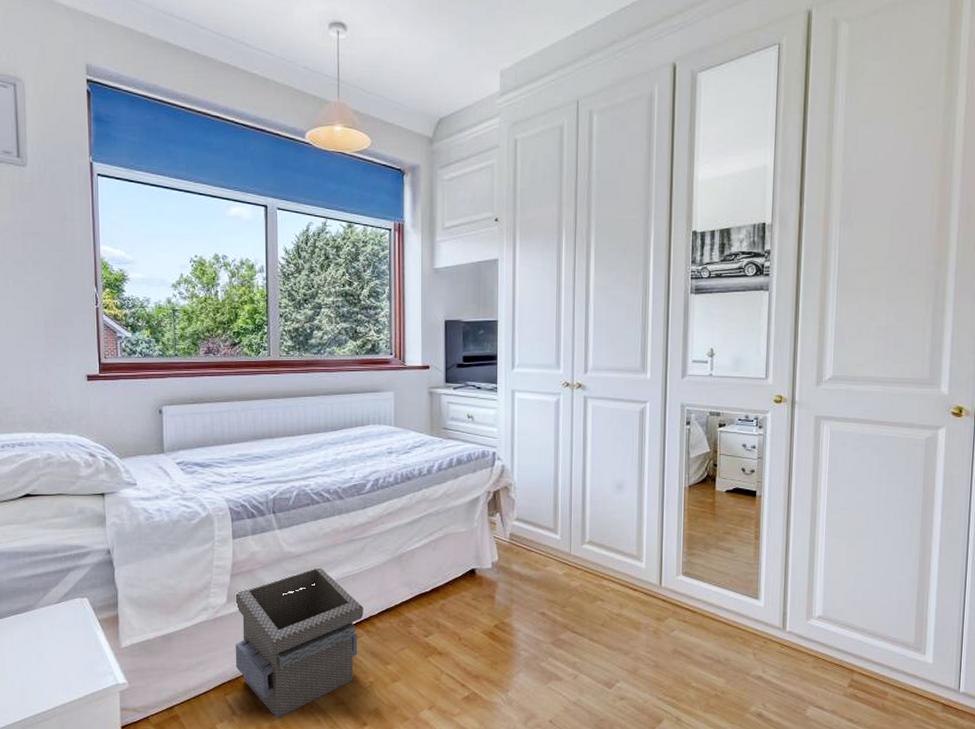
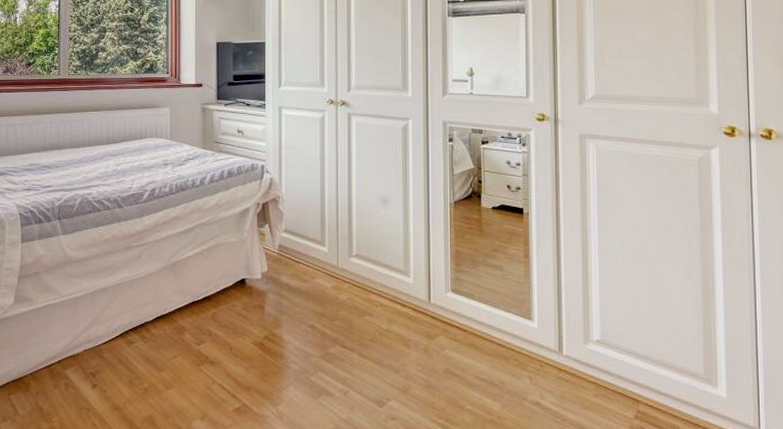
storage basket: present [234,566,364,719] -> none [19,271,139,421]

